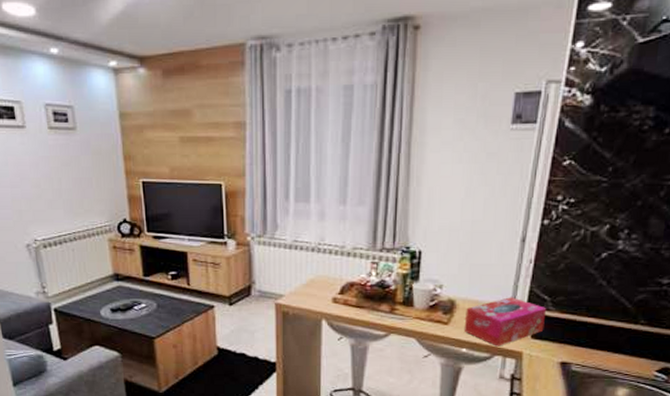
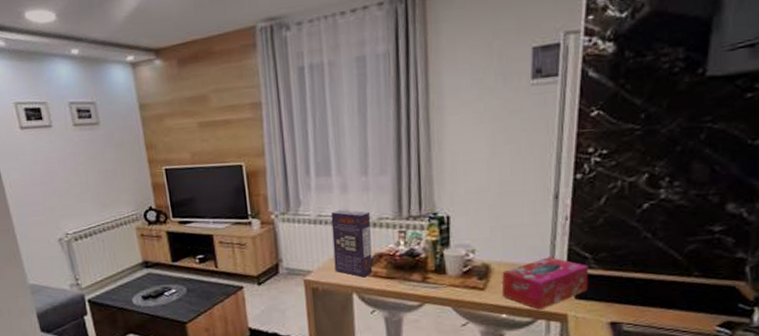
cereal box: none [306,236,344,305] -> present [331,209,373,278]

